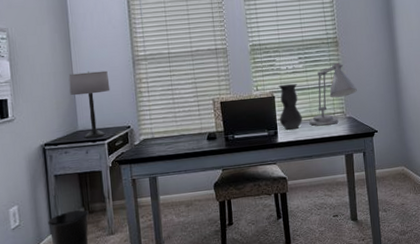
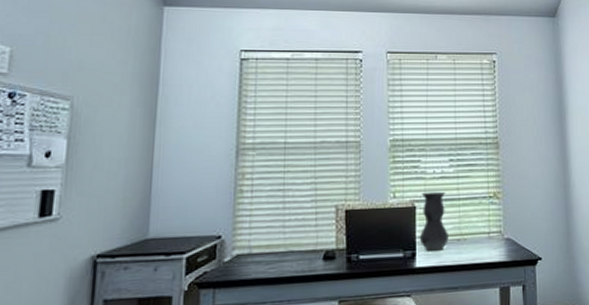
table lamp: present [68,70,110,139] -> none [145,159,202,250]
desk lamp: present [309,62,357,126] -> none [457,168,519,248]

